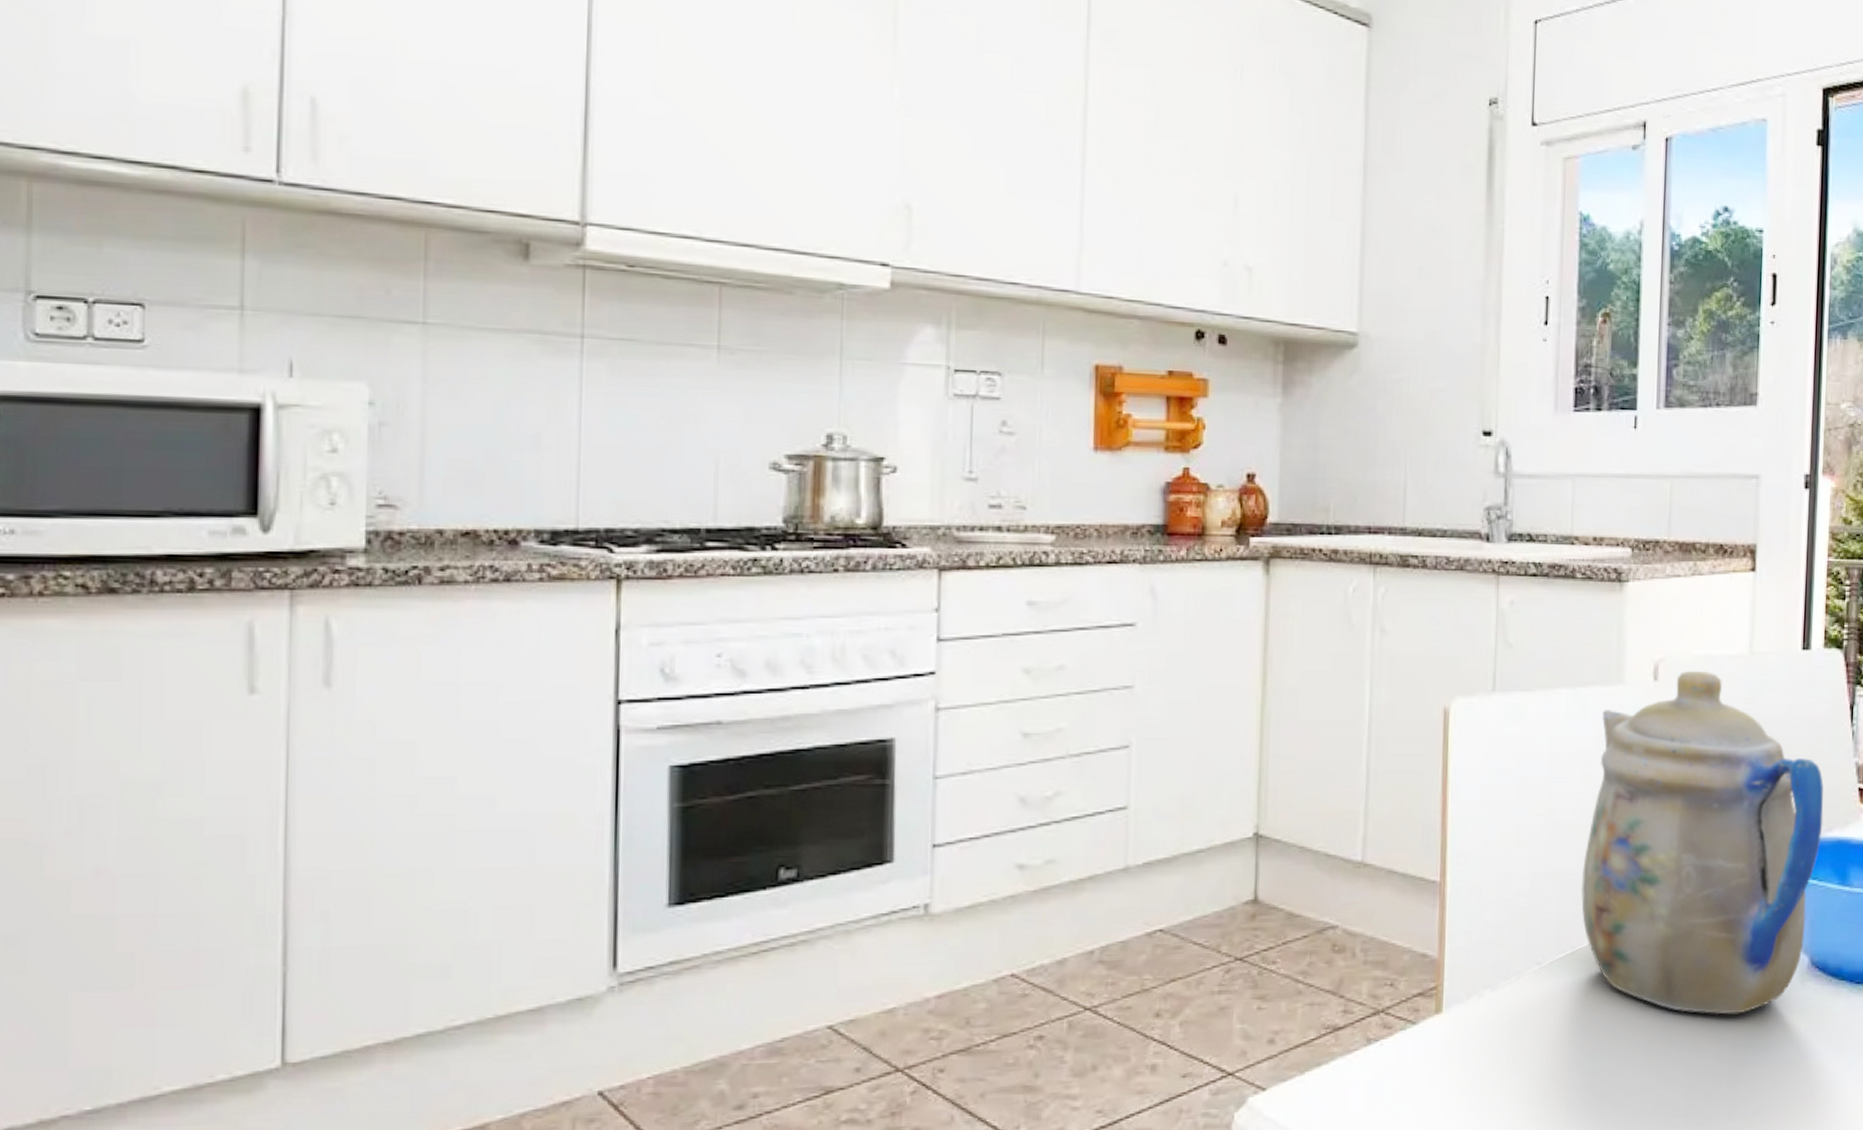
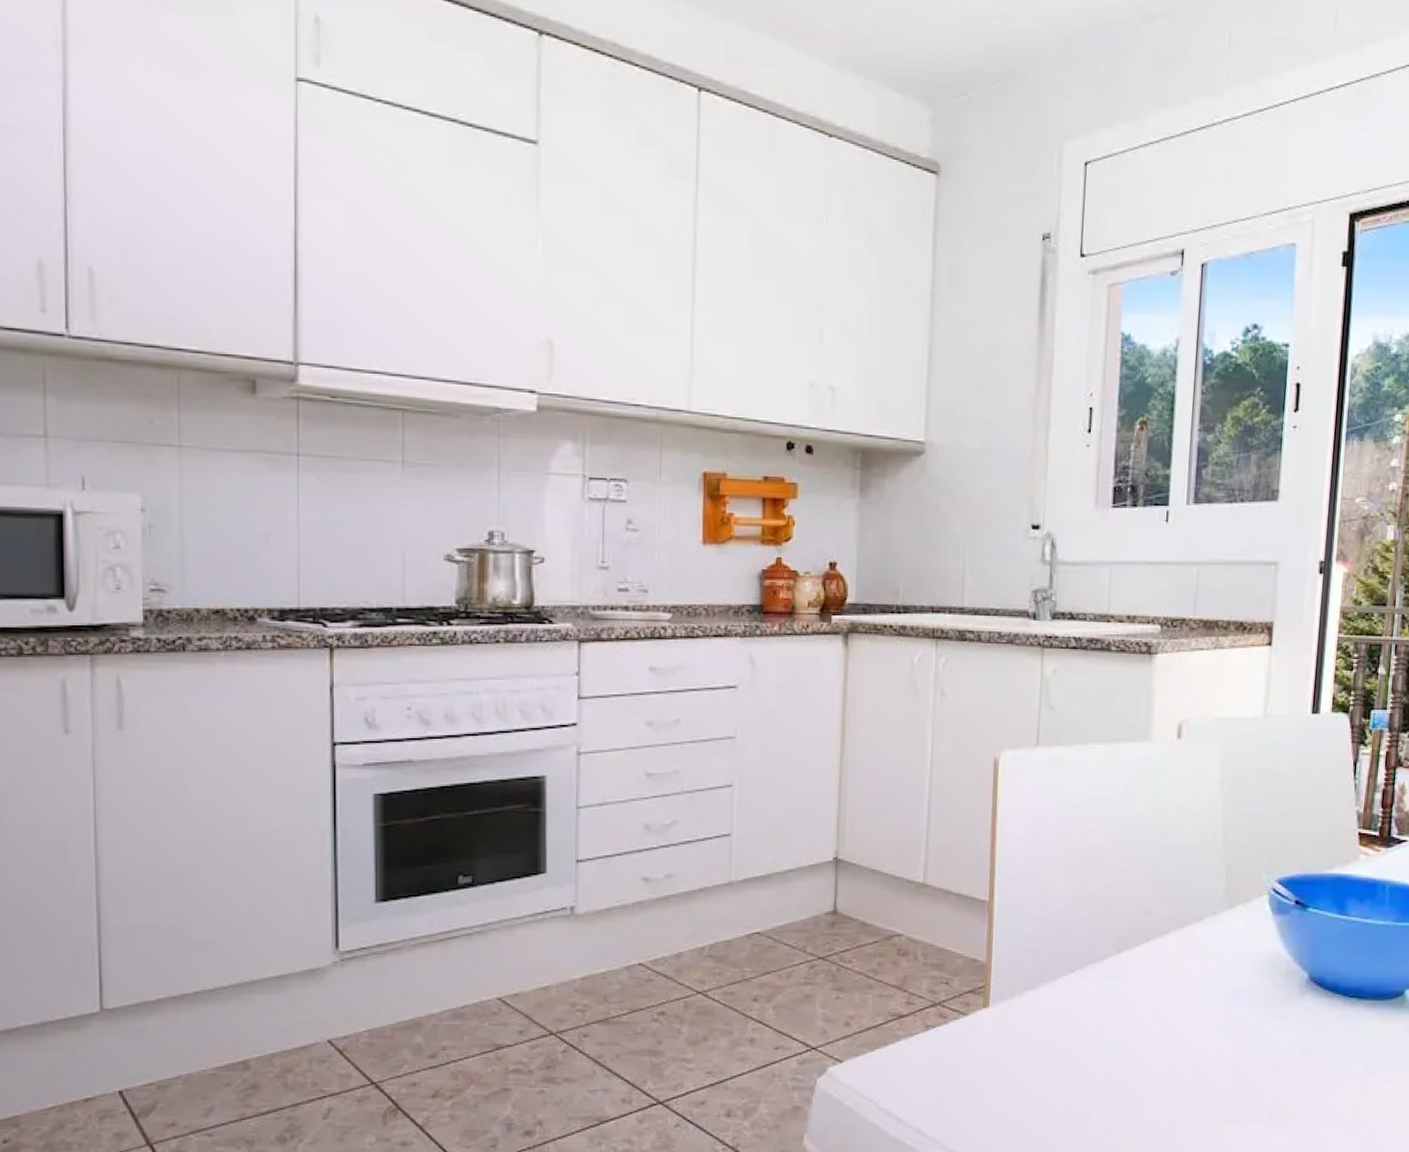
teapot: present [1580,670,1824,1015] -> none [1109,730,1327,1018]

